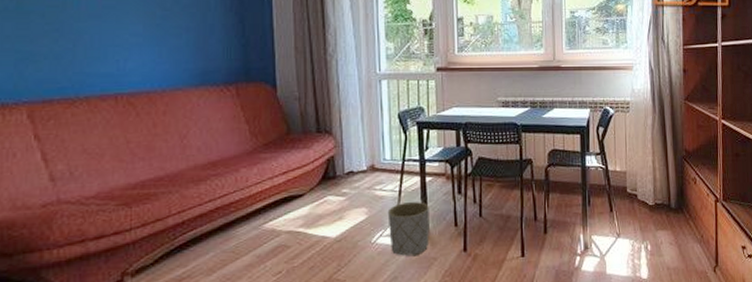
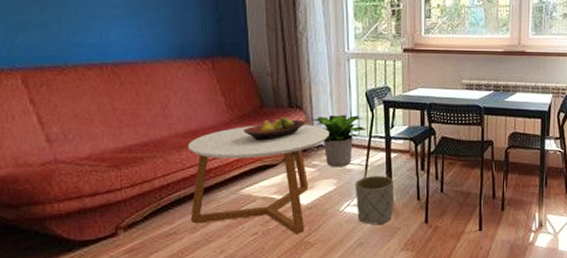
coffee table: none [206,150,361,271] -> present [188,125,330,234]
fruit bowl: none [267,143,335,170] -> present [243,117,306,141]
potted plant: none [341,137,400,195] -> present [311,114,367,167]

